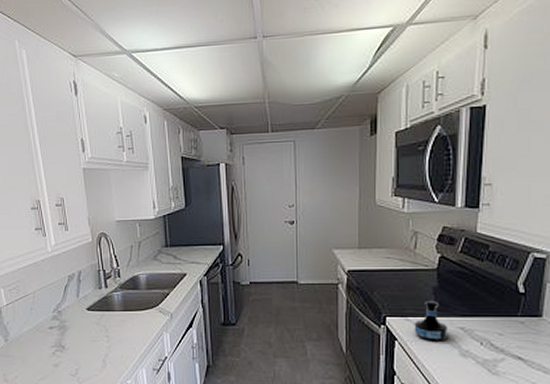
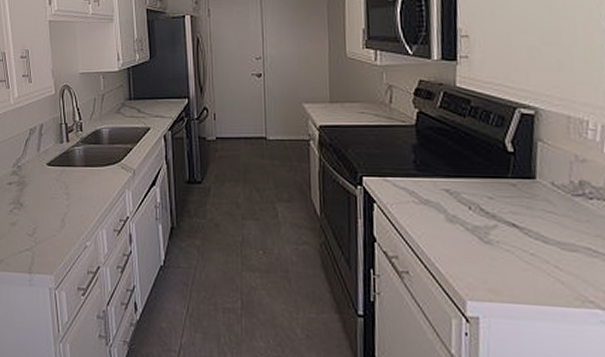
tequila bottle: present [414,300,449,341] -> none [393,158,432,205]

